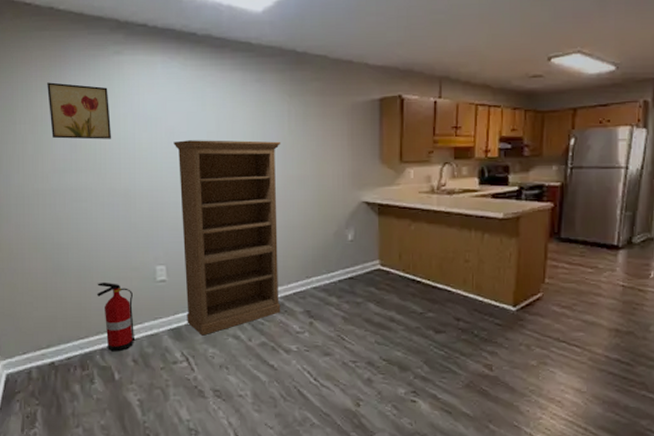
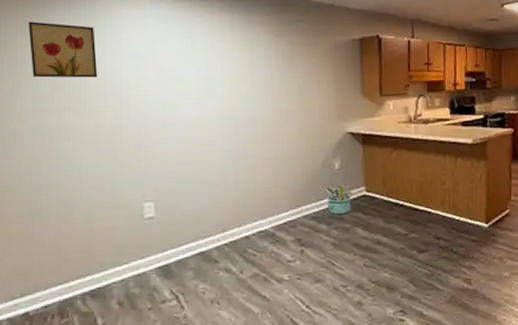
fire extinguisher: present [96,282,136,352] -> none [78,222,121,296]
bookshelf: present [173,140,281,336] -> none [162,77,272,271]
decorative plant: none [337,256,366,289] -> present [325,184,353,215]

